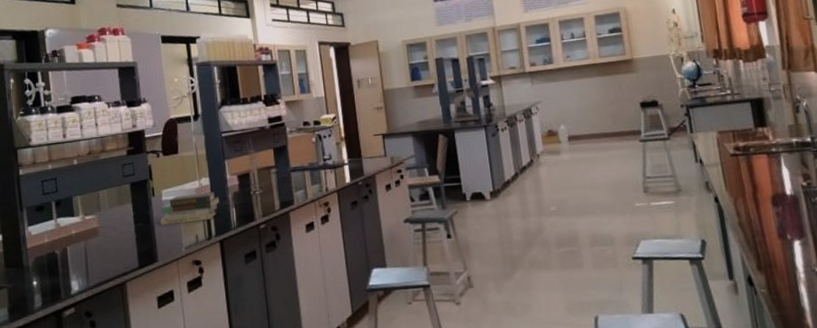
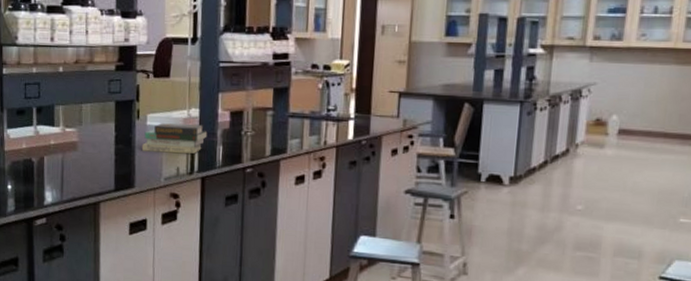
microscope: present [453,82,481,123] -> none [486,49,528,95]

